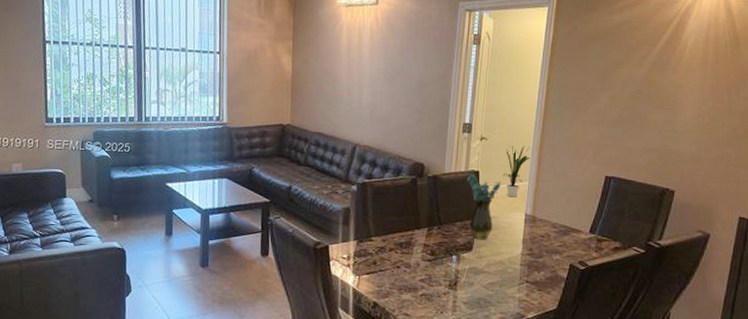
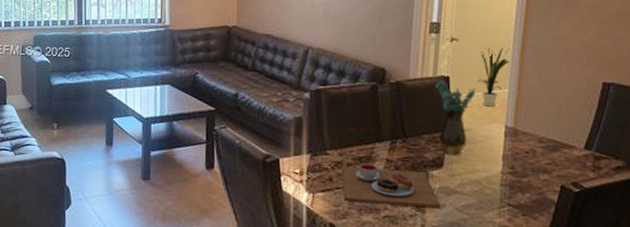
place setting: none [384,248,470,287] -> present [341,163,441,209]

